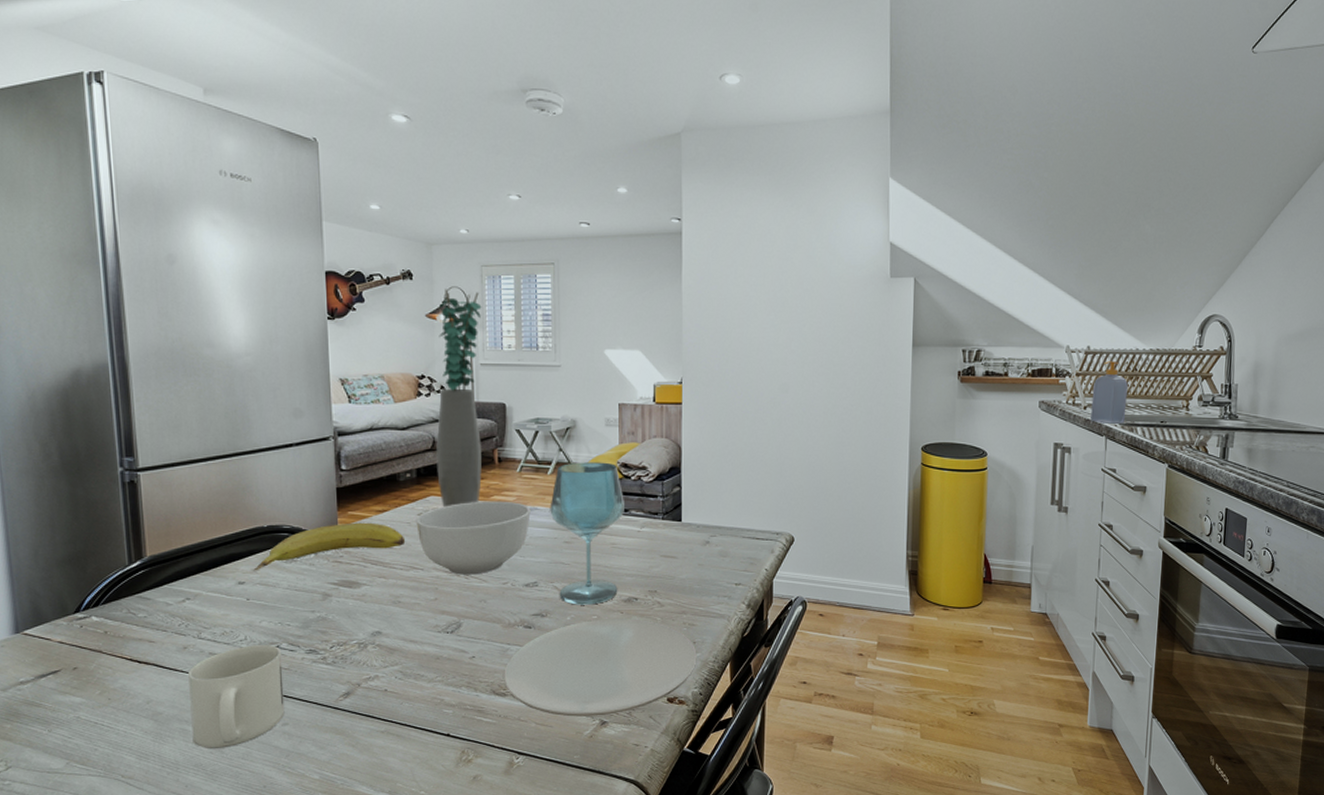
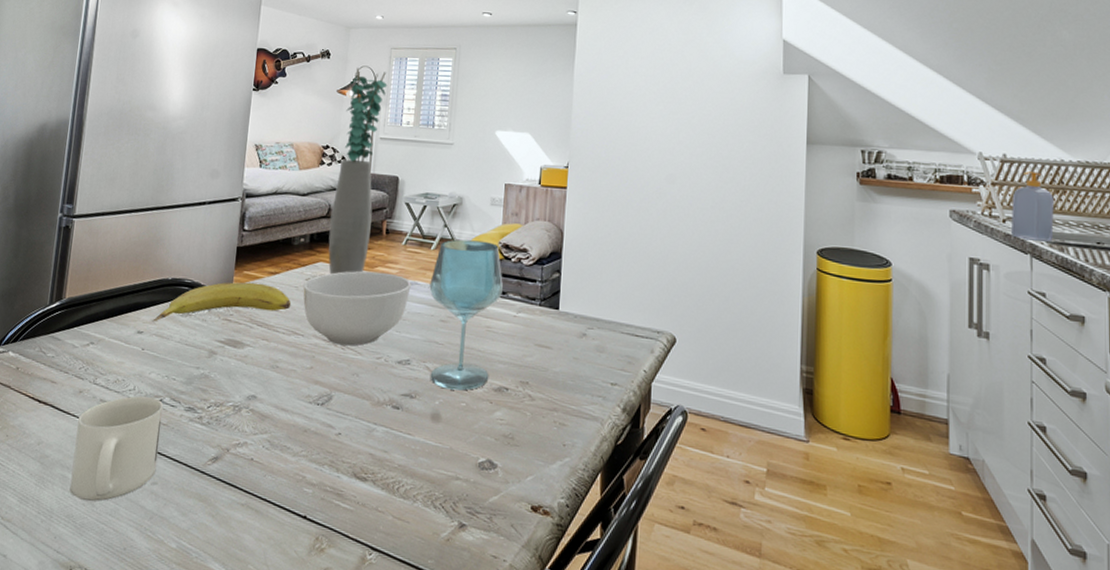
plate: present [504,617,697,717] -> none [366,406,566,518]

